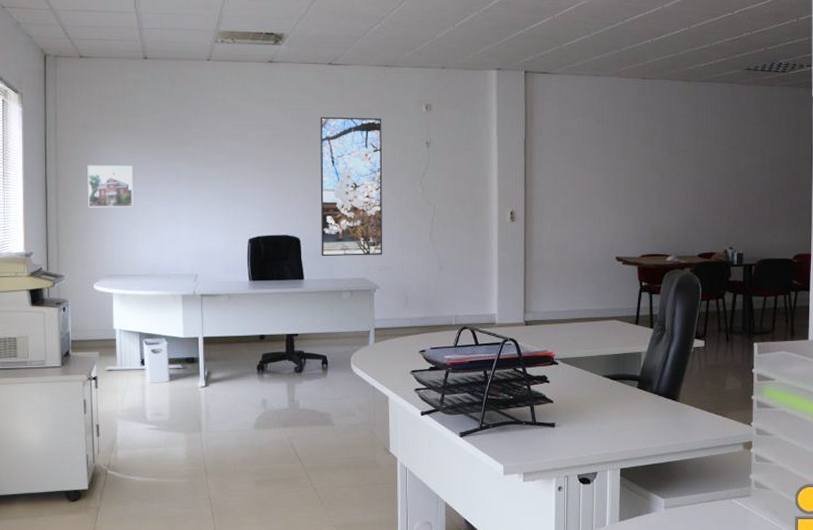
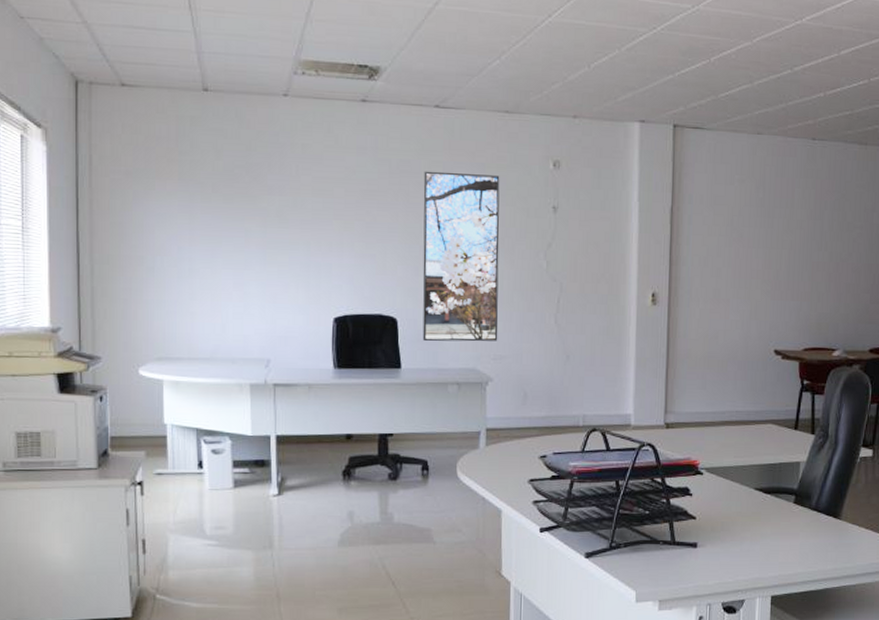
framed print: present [87,165,134,208] -> none [131,221,190,275]

